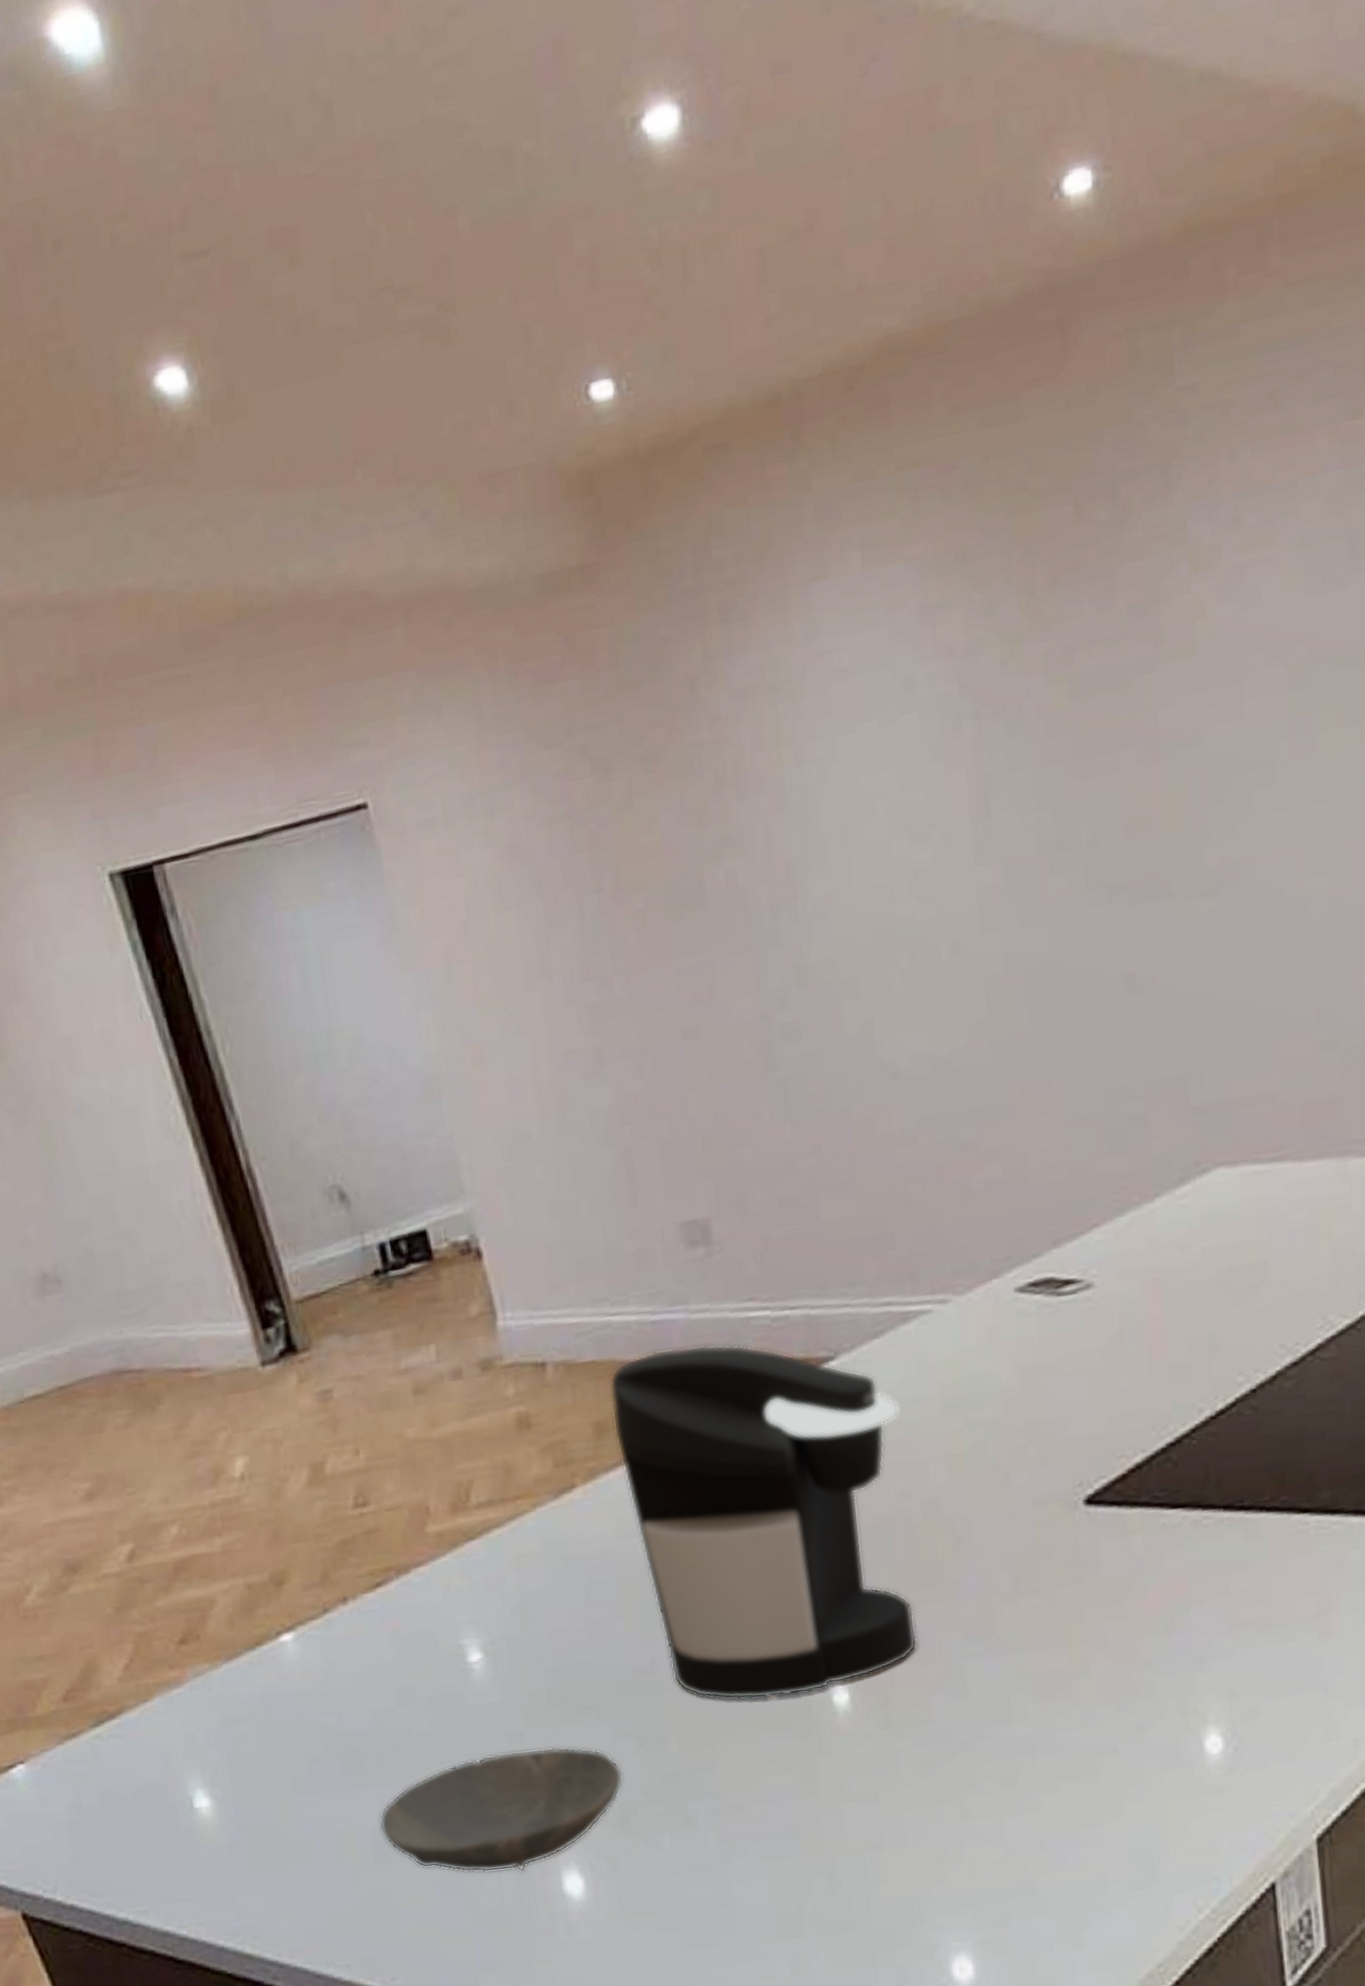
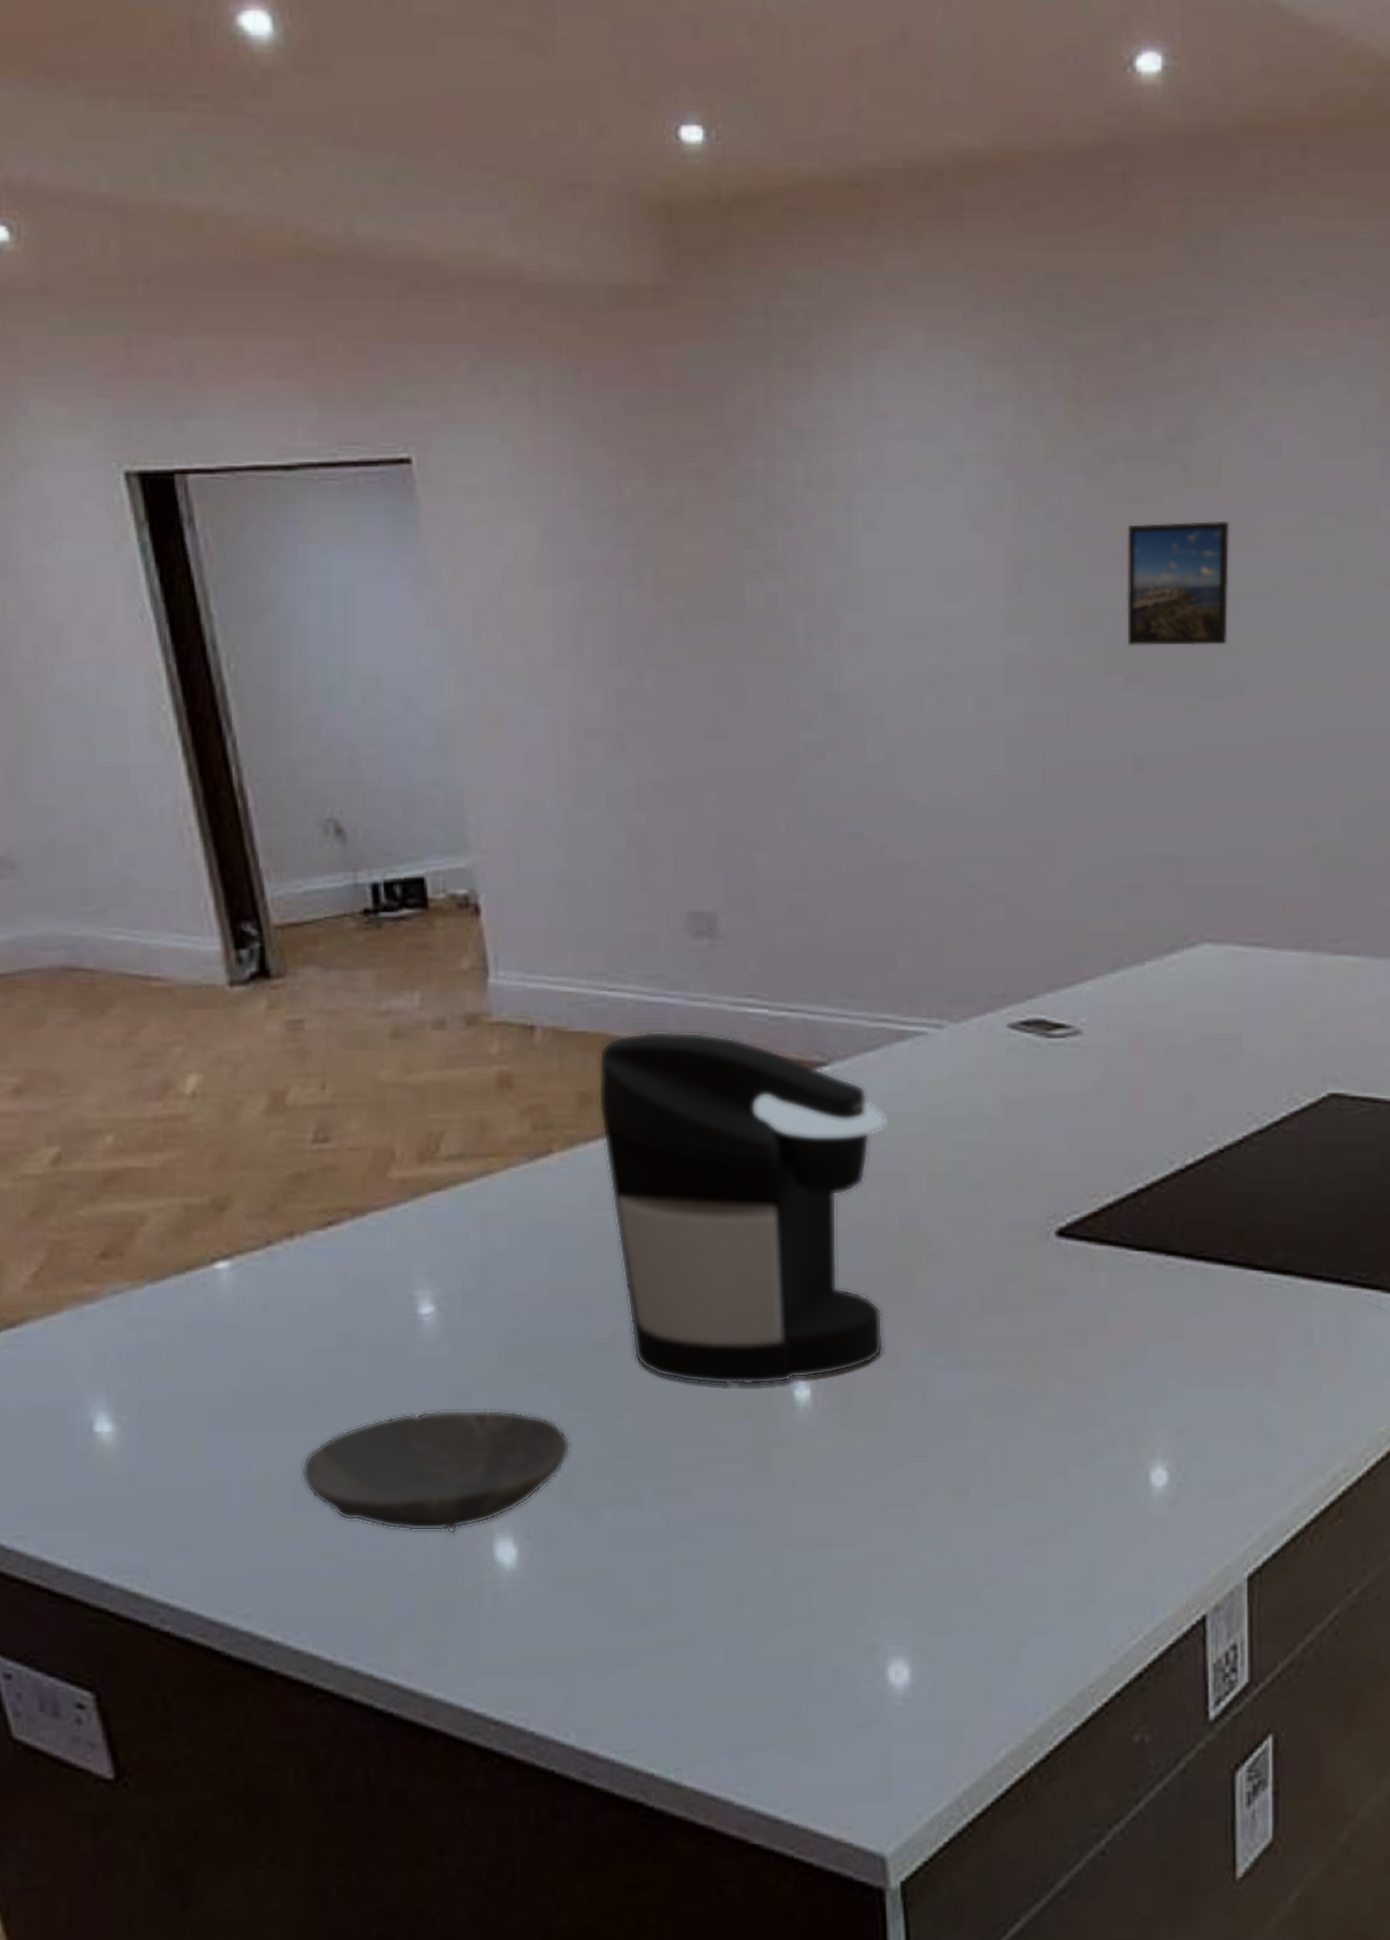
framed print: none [1097,692,1217,855] -> present [1127,520,1230,646]

